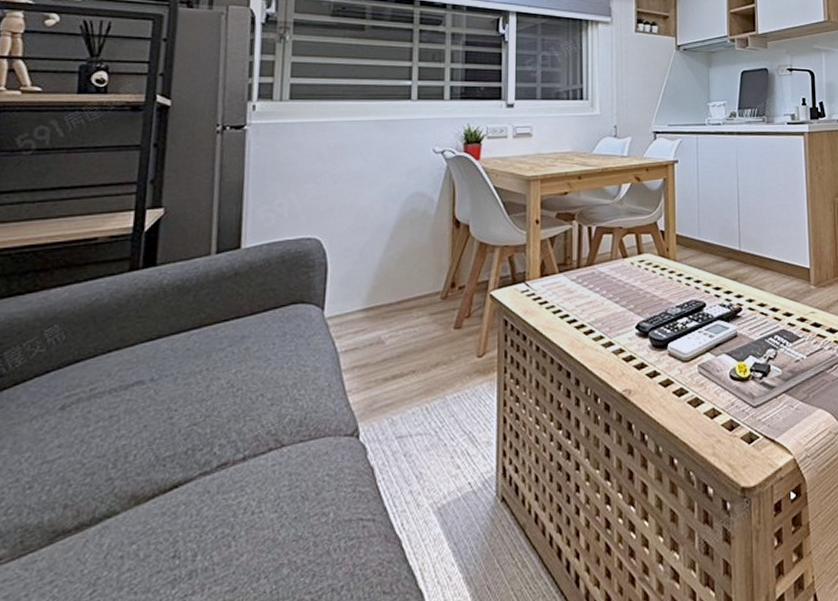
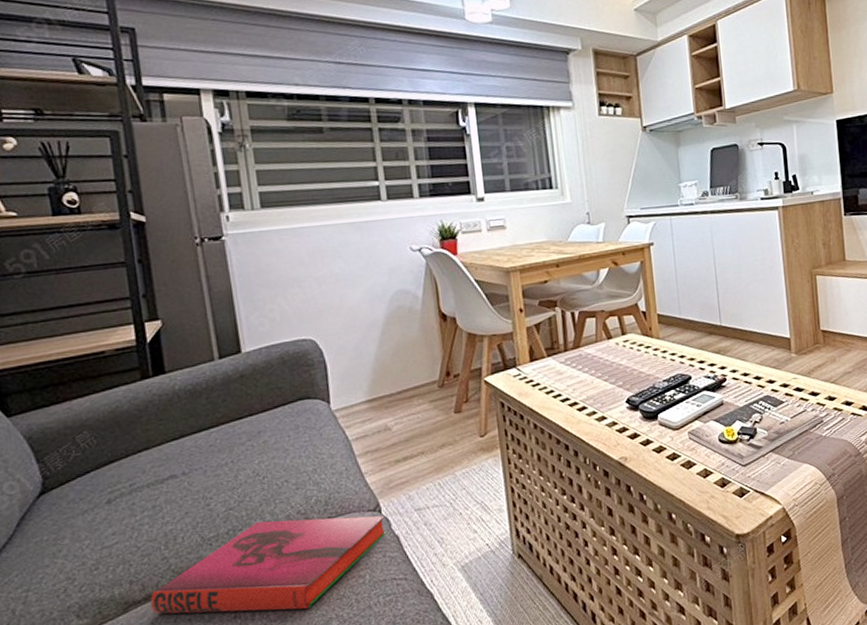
hardback book: none [81,440,362,552] -> present [150,515,387,615]

